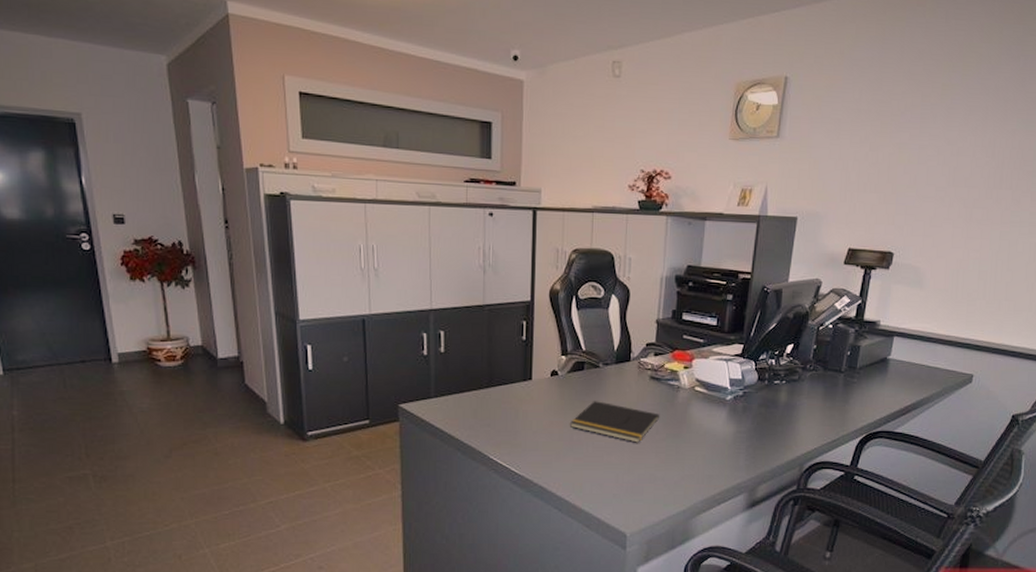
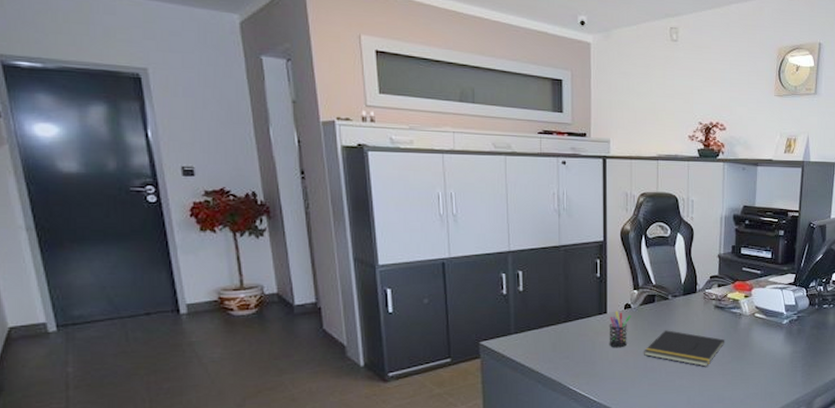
pen holder: none [533,377,558,418] -> present [609,311,632,348]

